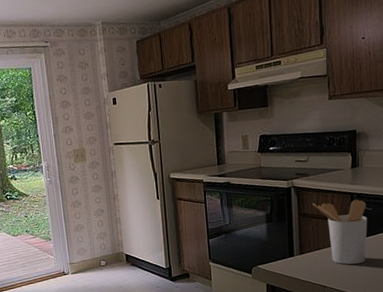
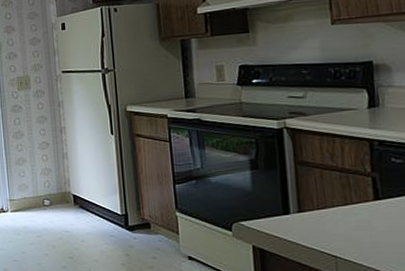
utensil holder: present [313,200,368,265] -> none [314,148,397,232]

